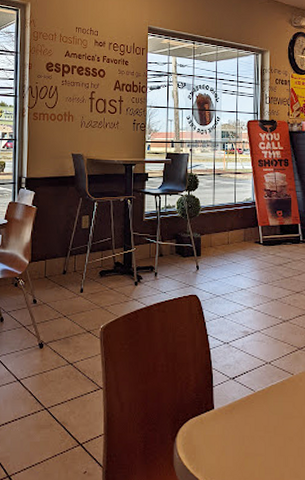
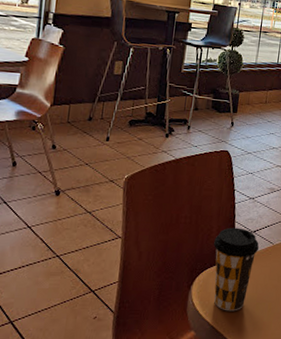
coffee cup: none [194,374,241,466] -> present [214,227,260,311]

